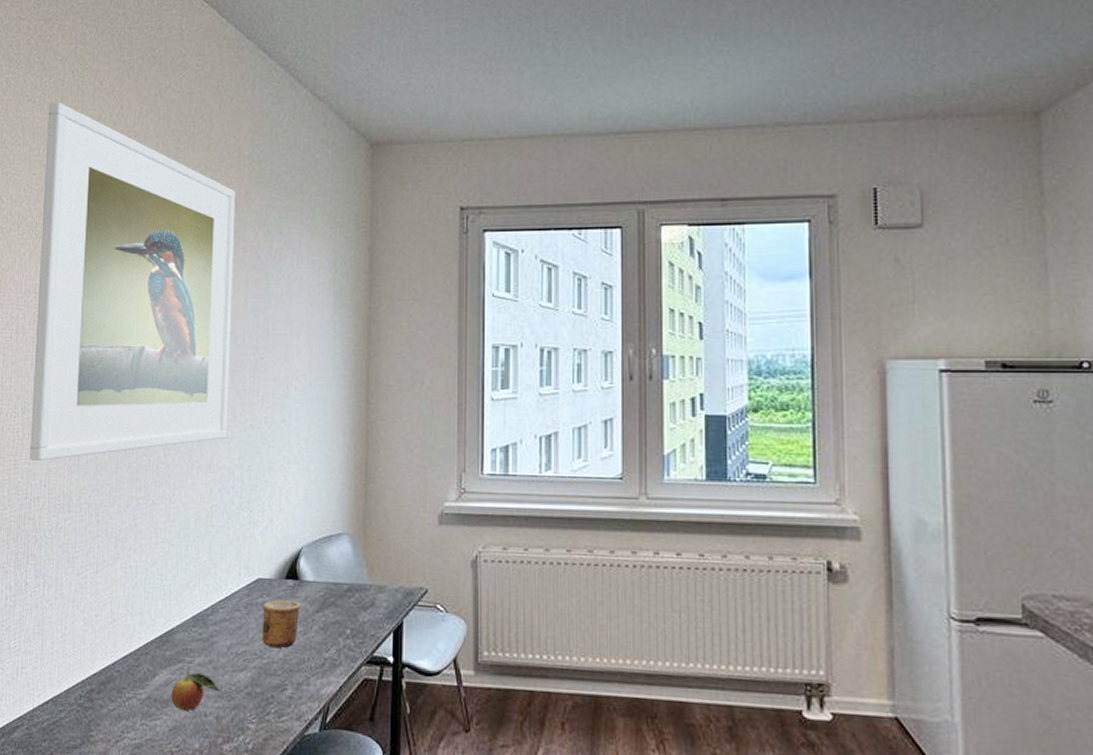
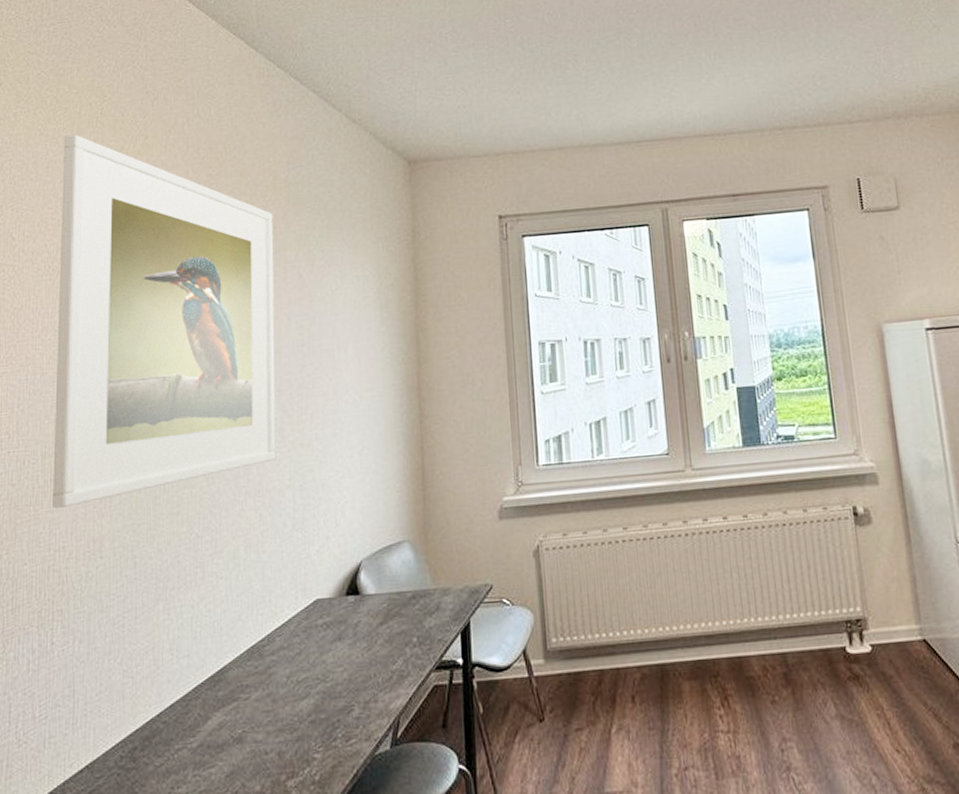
fruit: present [171,667,222,712] -> none [226,704,283,753]
cup: present [262,599,300,648] -> none [323,616,363,669]

